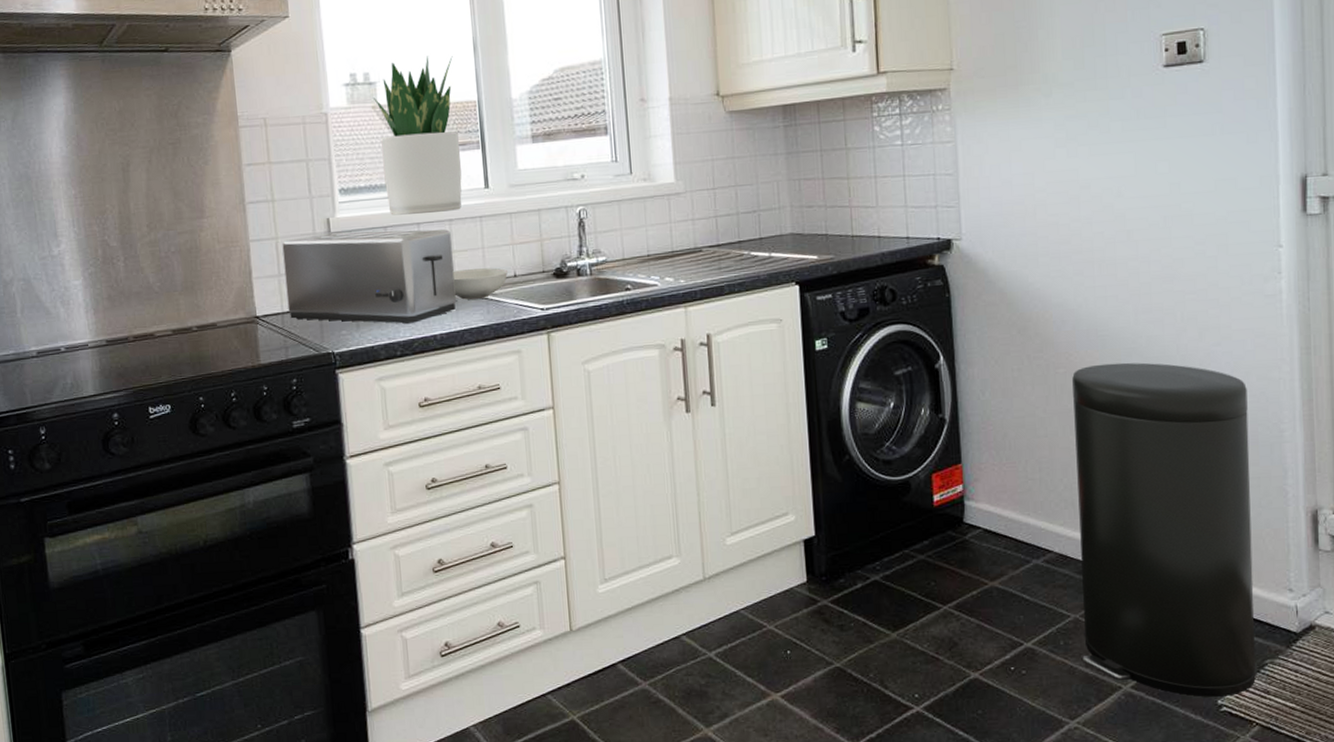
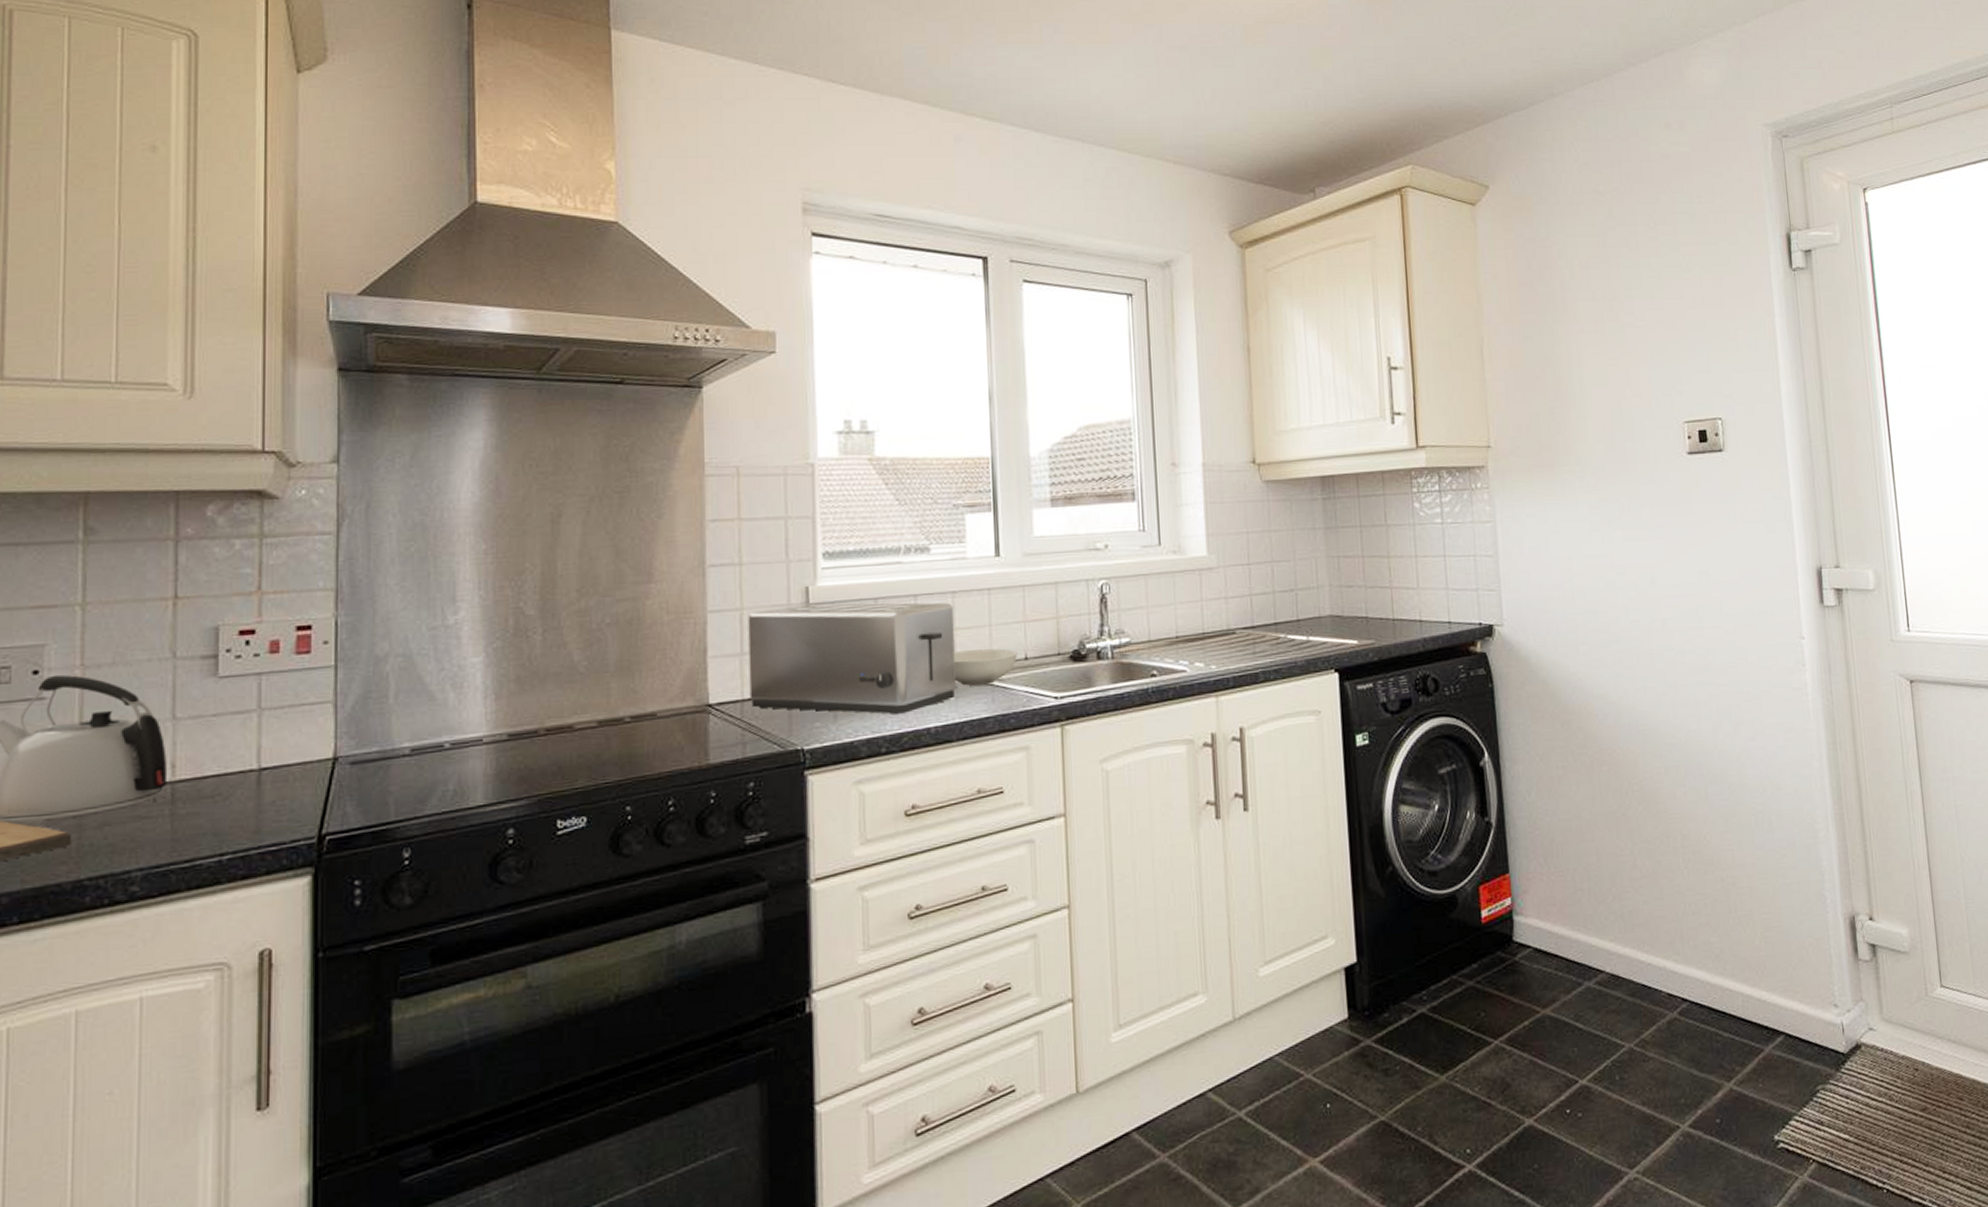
planter: present [374,55,462,216] -> none [871,404,969,585]
pedal bin: present [1072,362,1257,697] -> none [1616,759,1810,1133]

